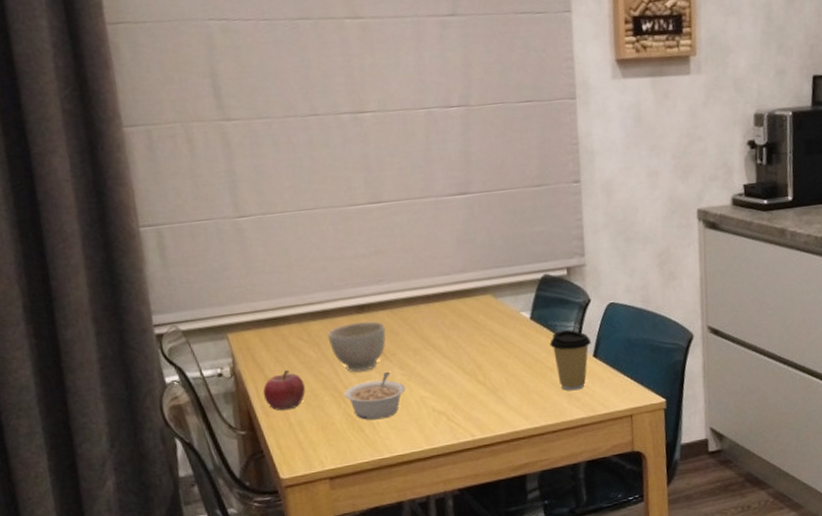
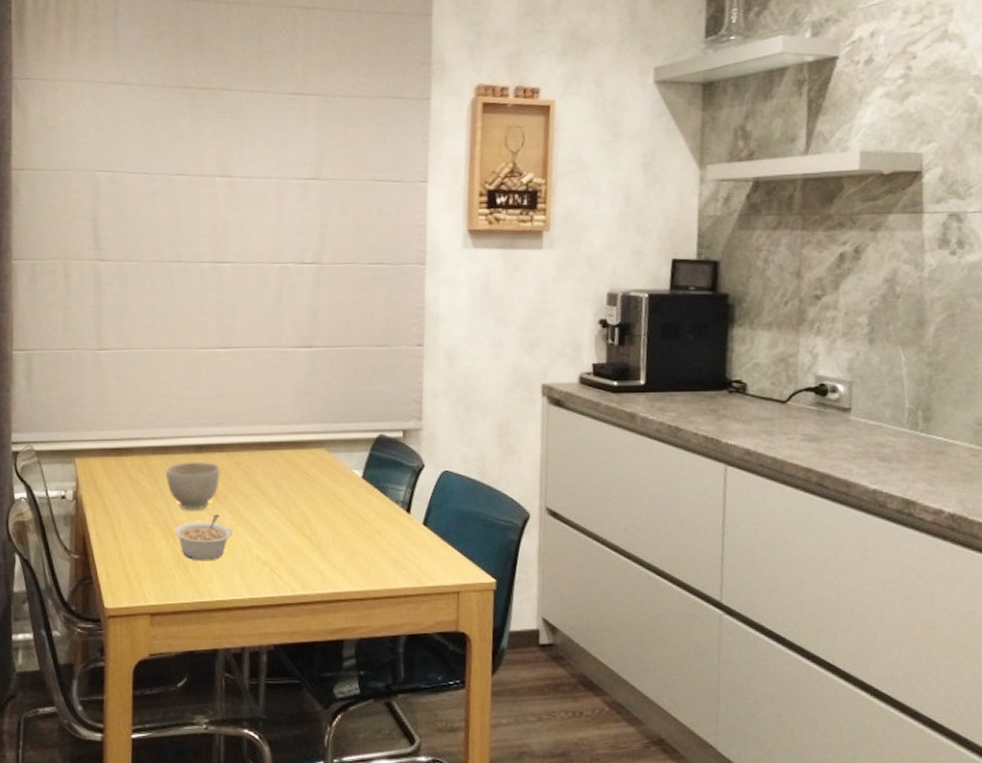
fruit: present [262,370,306,411] -> none [99,501,138,540]
coffee cup: present [550,330,591,391] -> none [379,494,422,558]

